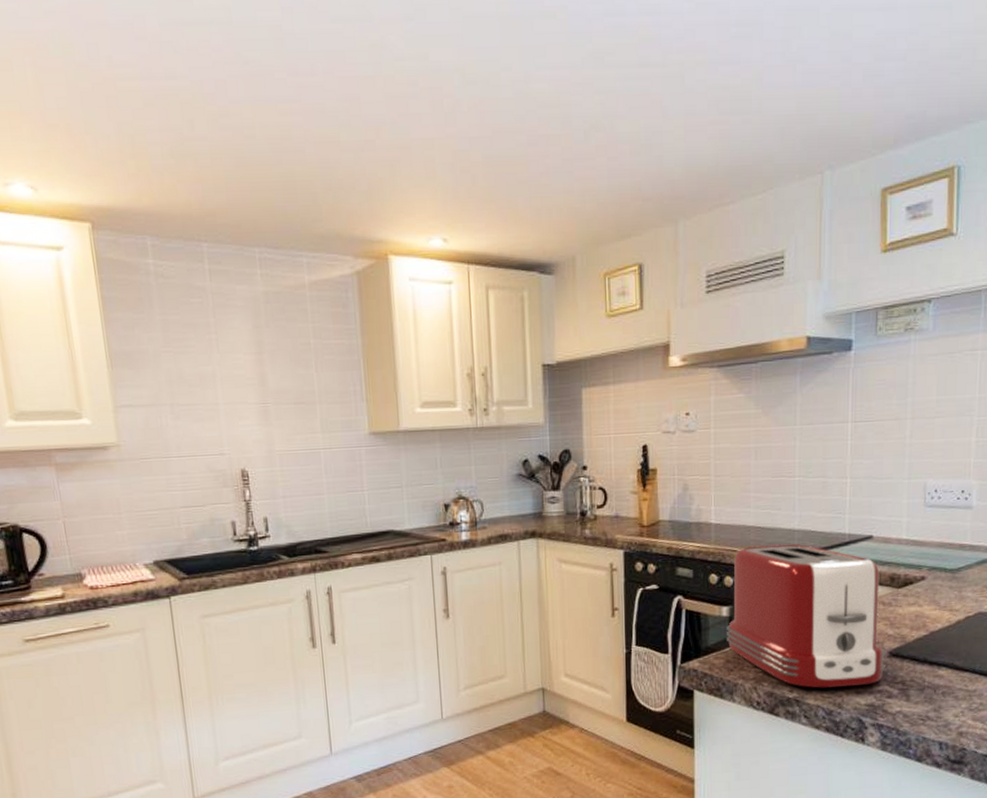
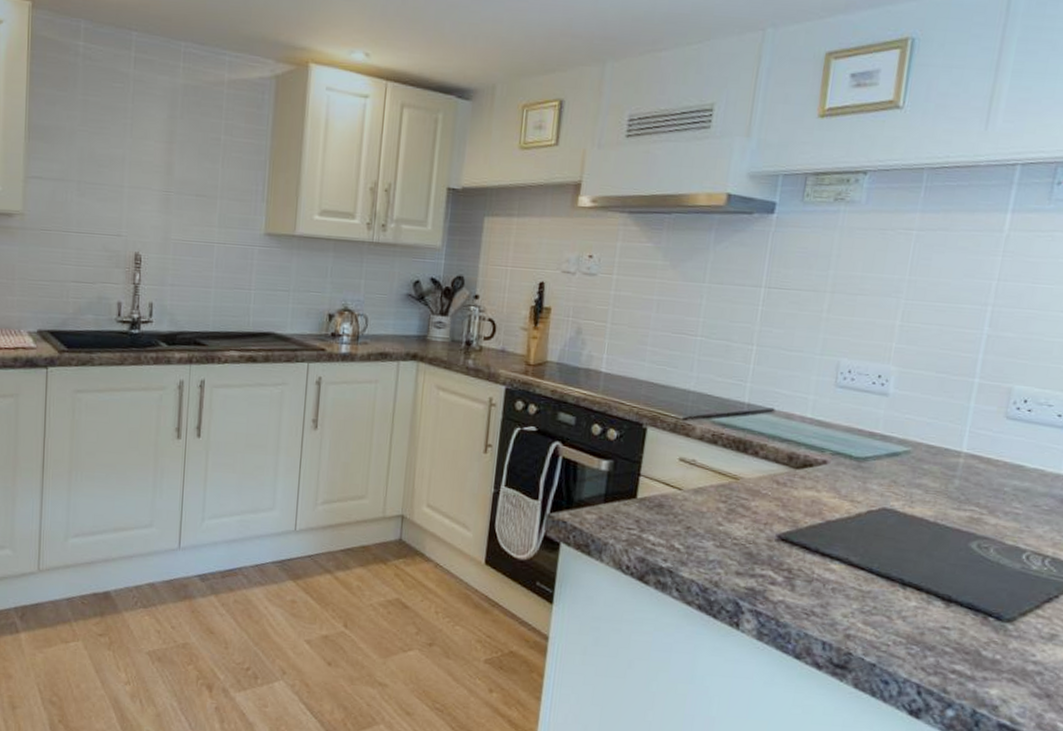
toaster: present [727,544,886,688] -> none [602,401,778,567]

